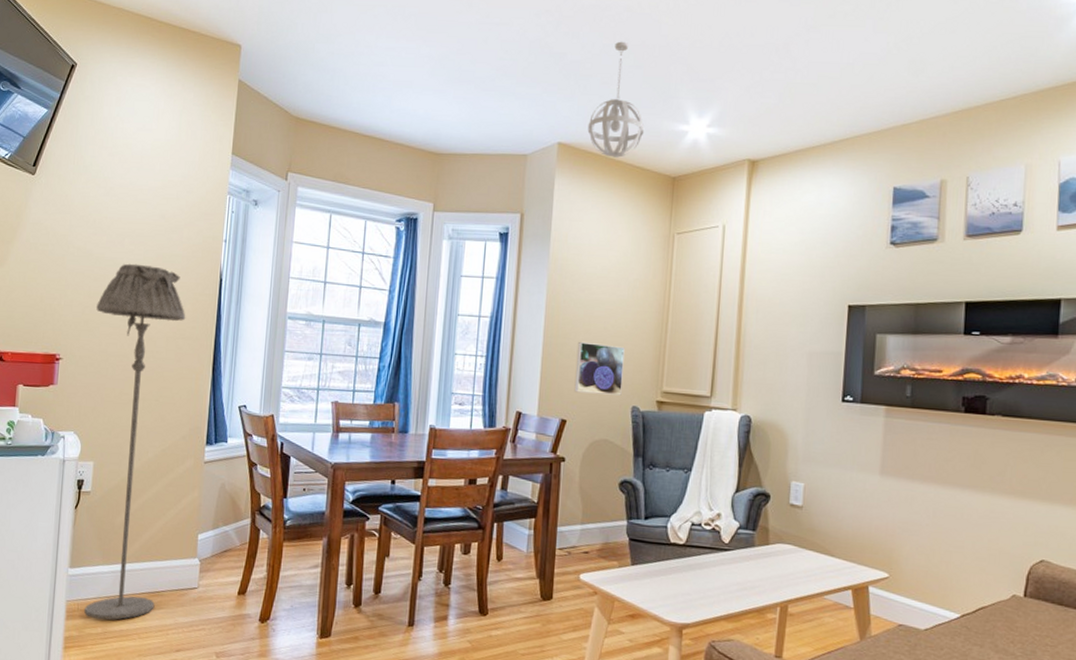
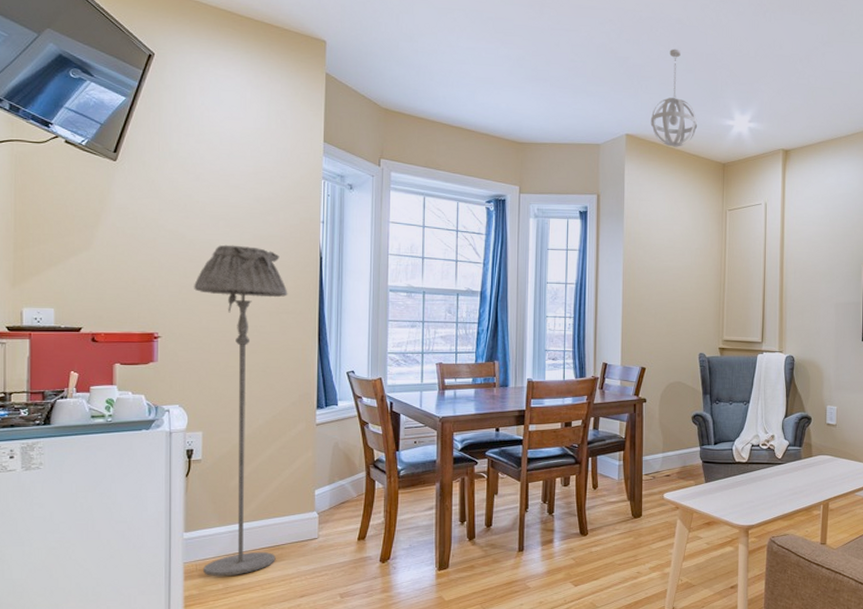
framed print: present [574,341,625,396] -> none [651,301,691,345]

